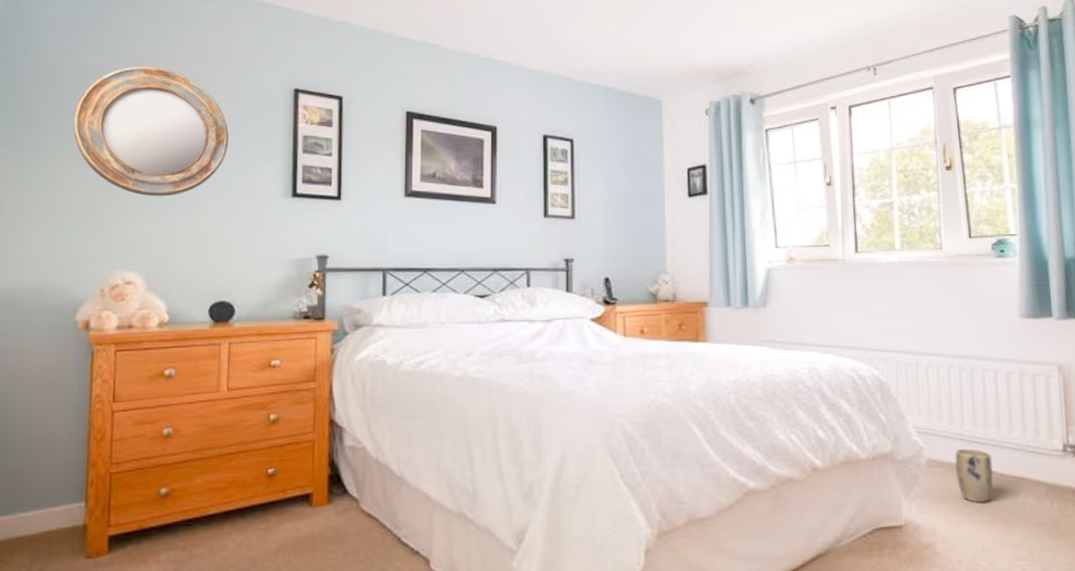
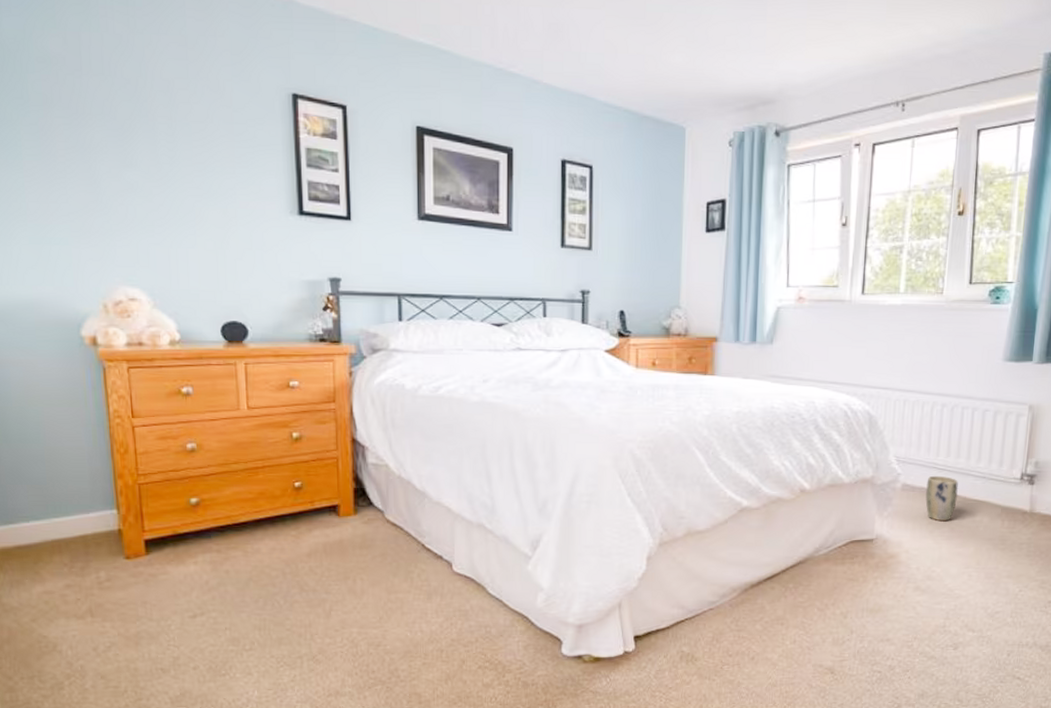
home mirror: present [73,66,229,197] -> none [46,56,224,209]

